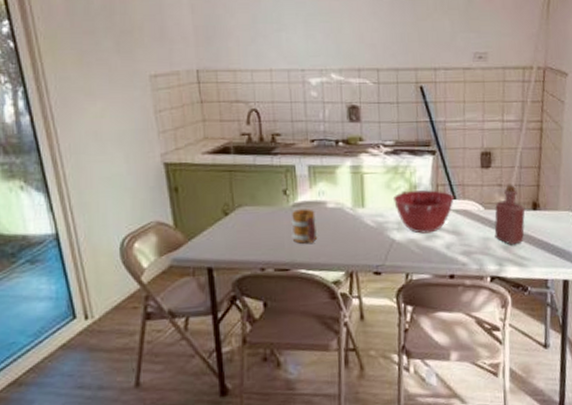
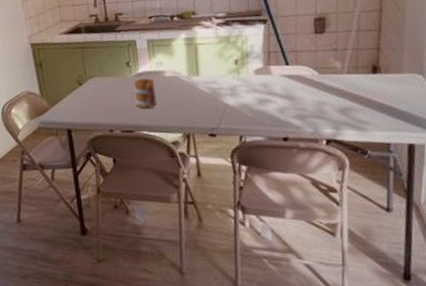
mixing bowl: present [392,189,454,234] -> none [225,56,287,99]
bottle: present [494,185,526,245] -> none [330,49,364,109]

